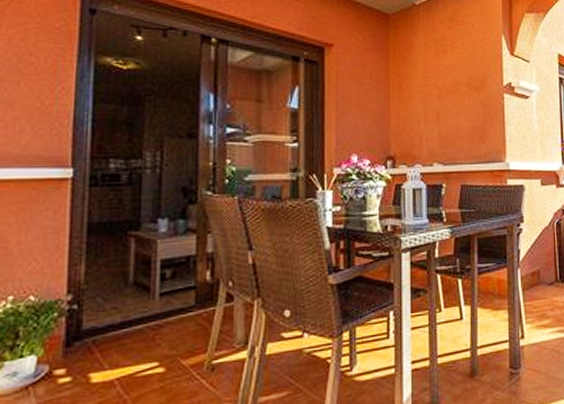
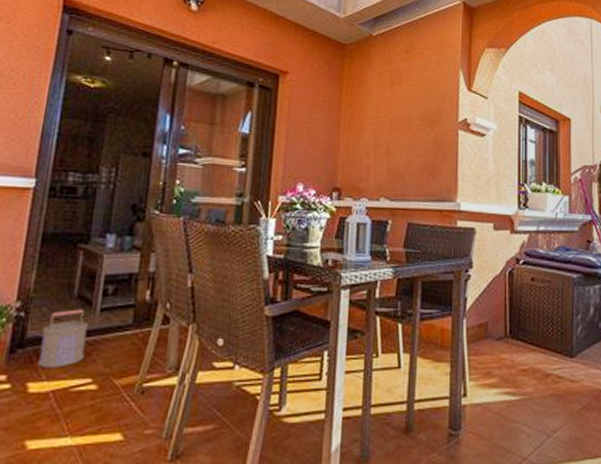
bucket: none [97,296,149,357] -> present [36,309,88,368]

